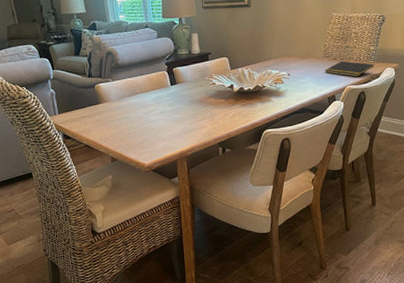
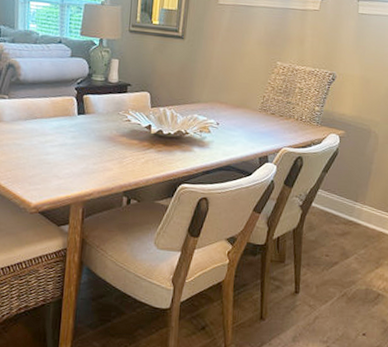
notepad: present [325,61,374,77] -> none [260,117,316,139]

